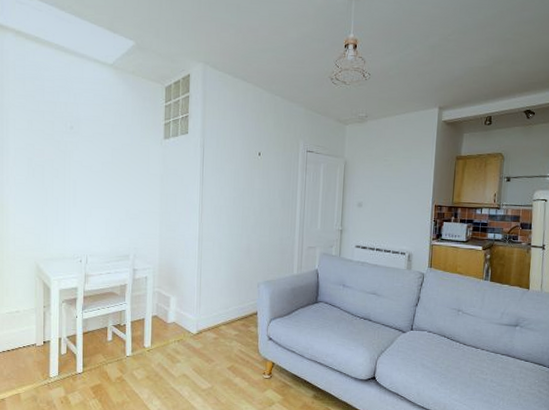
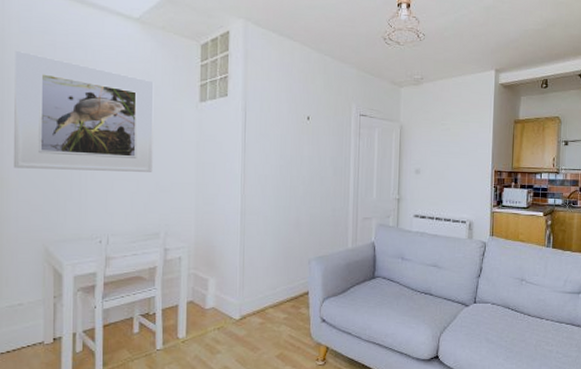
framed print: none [12,95,125,202] -> present [14,51,154,172]

